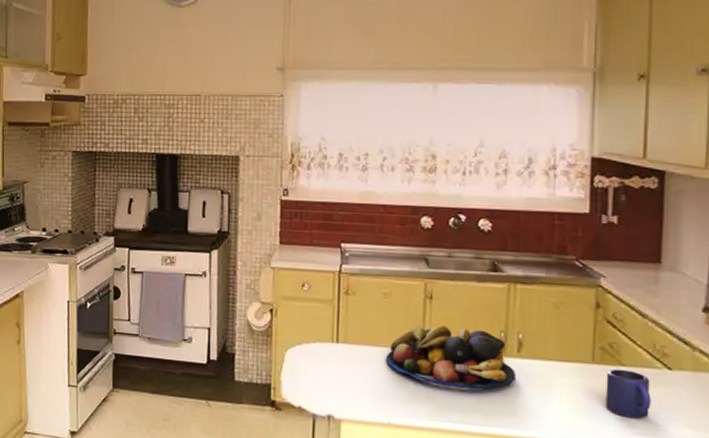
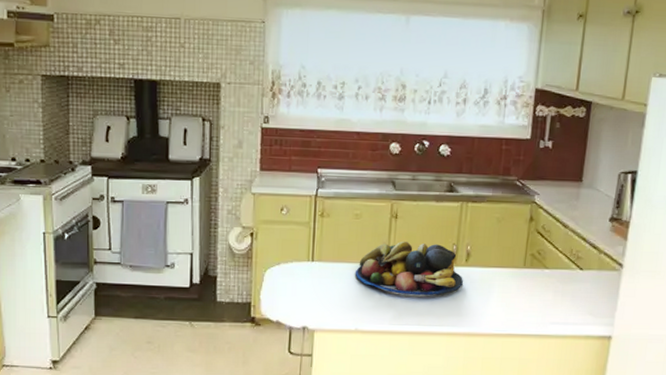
mug: present [605,369,651,419] -> none [531,271,566,311]

